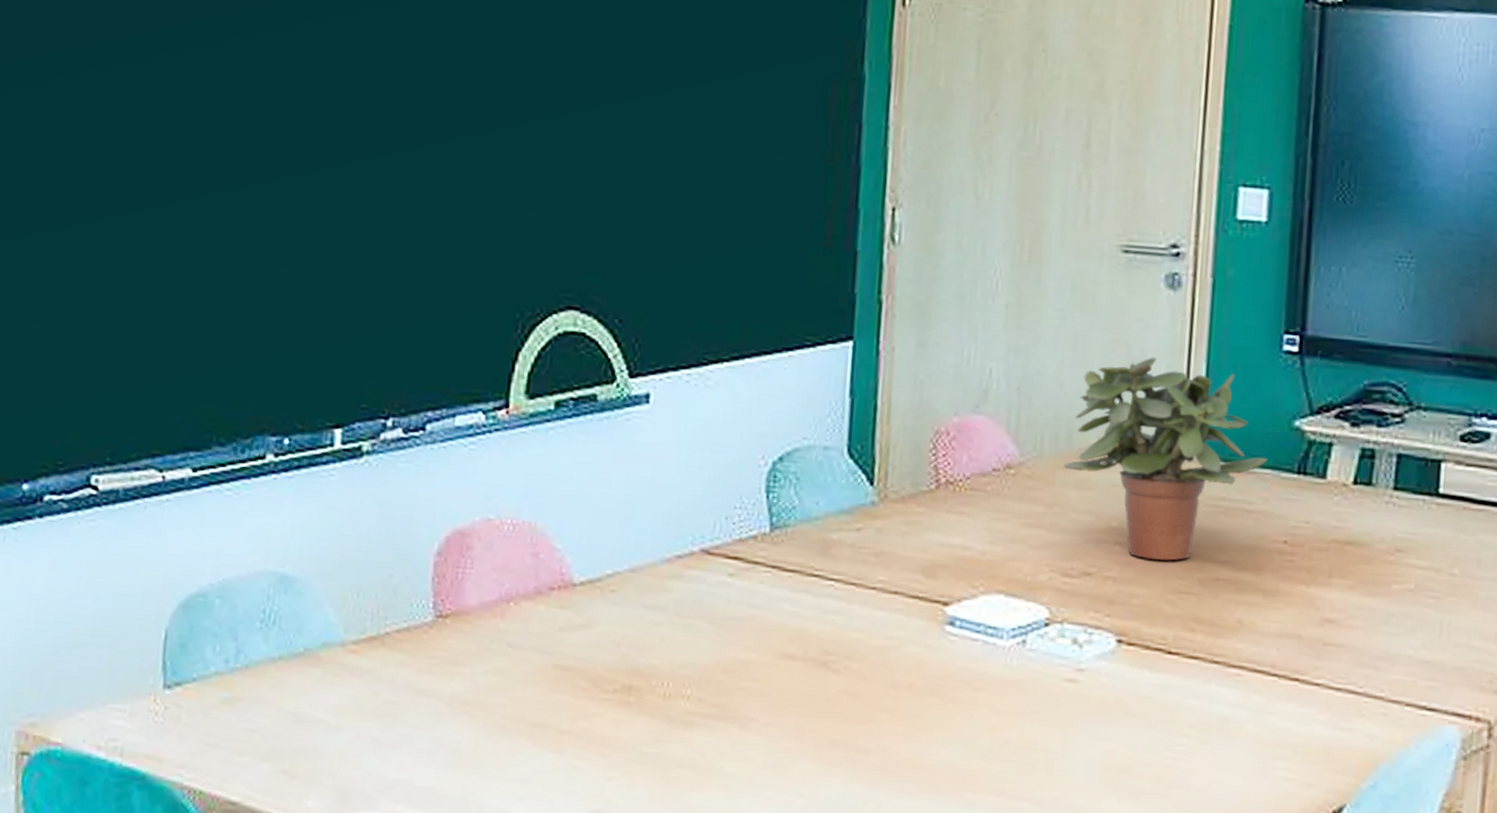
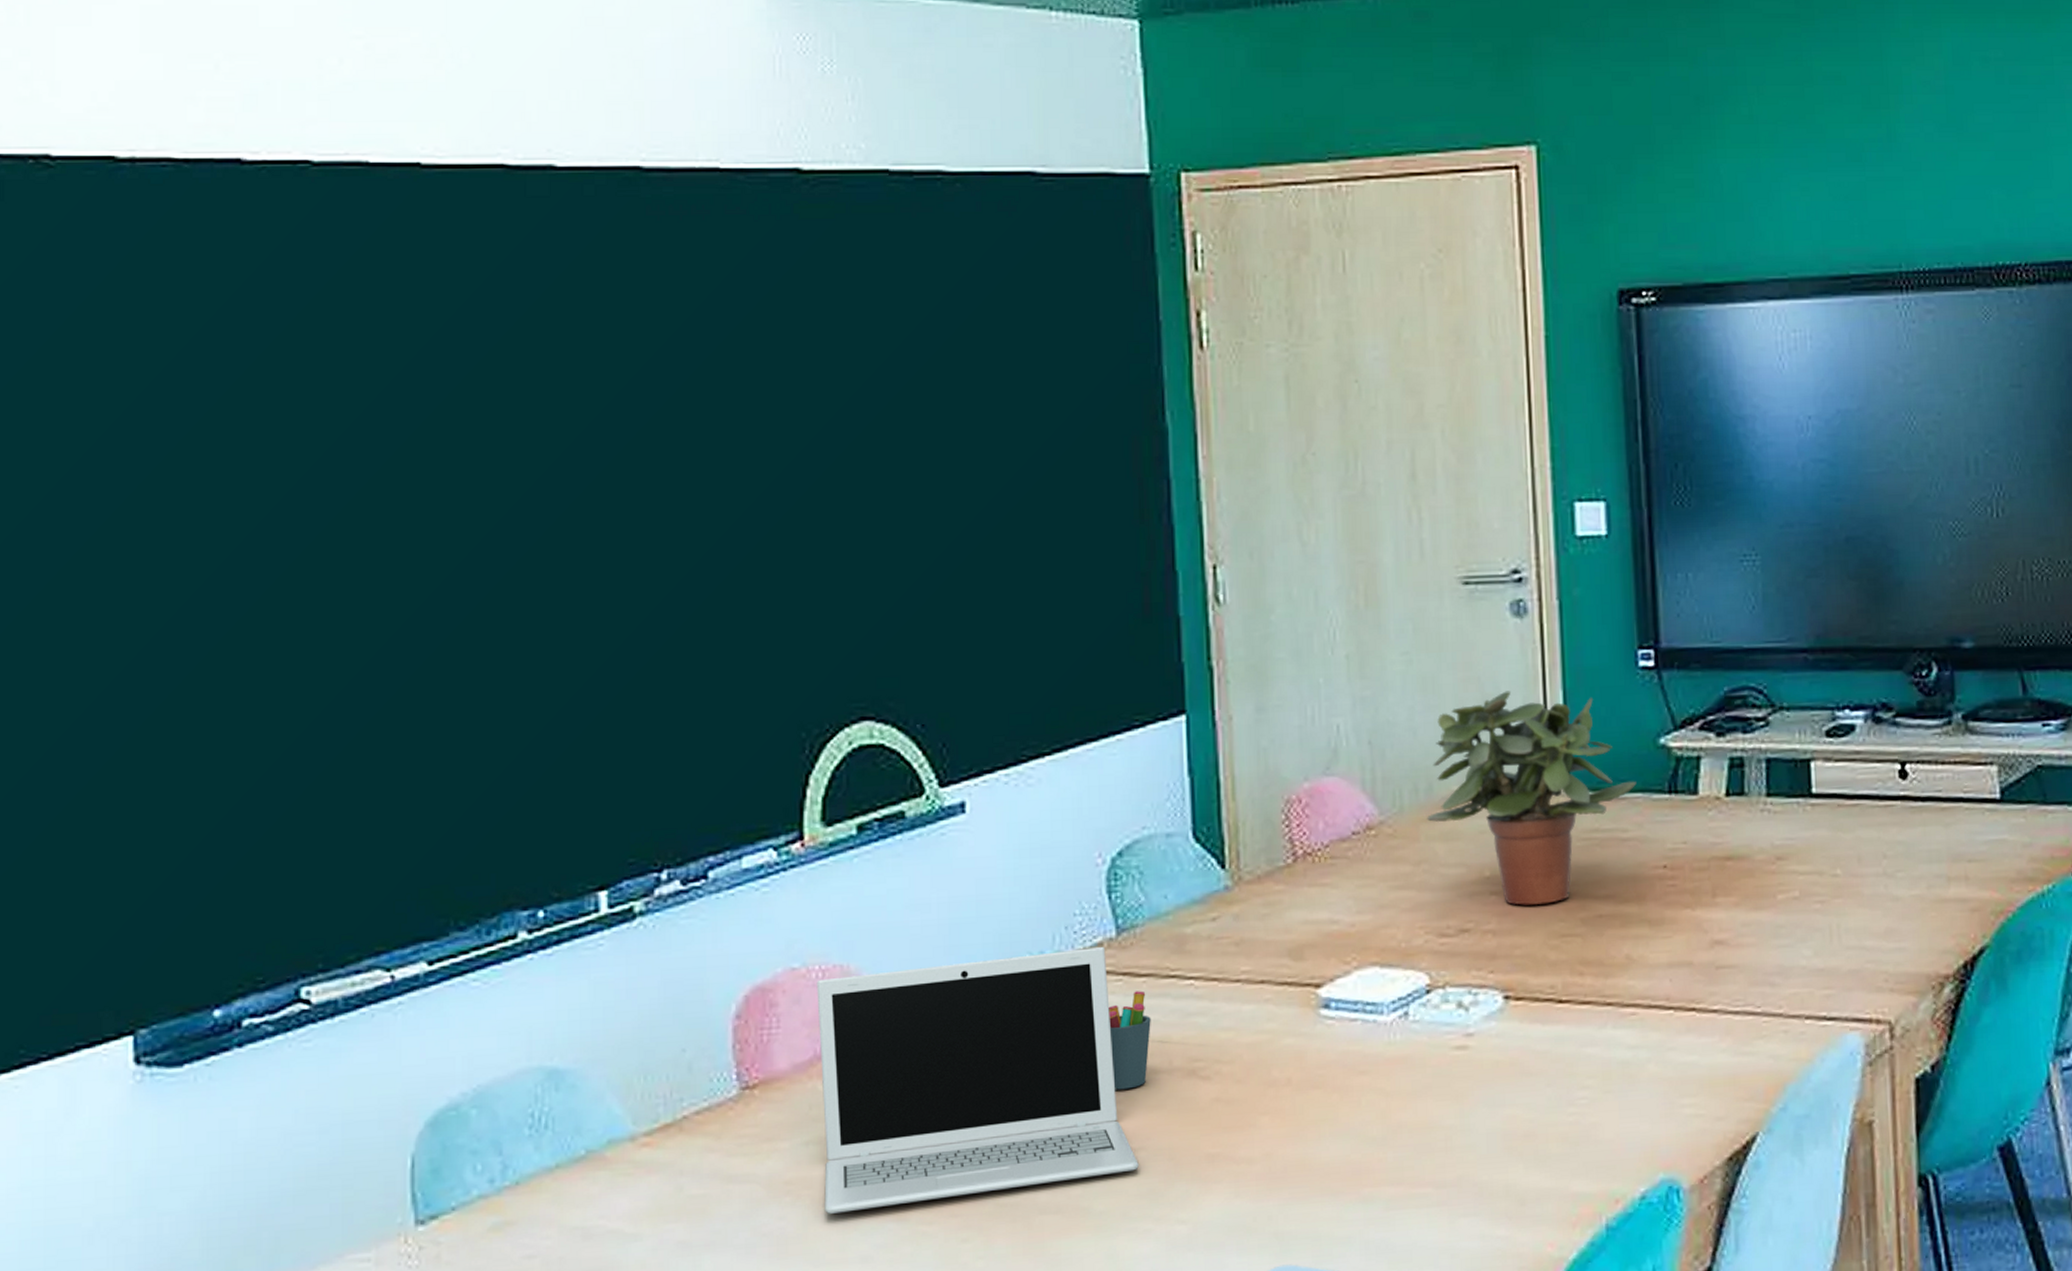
laptop: none [495,532,768,743] -> present [816,947,1139,1214]
pen holder: none [753,583,793,670] -> present [1108,991,1151,1090]

